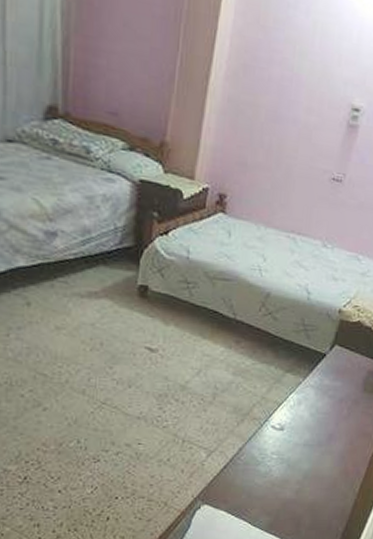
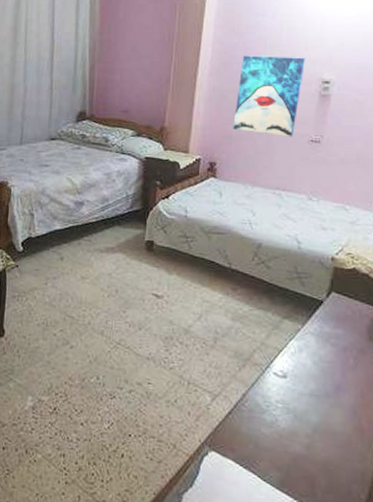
wall art: none [248,59,338,173] -> present [233,55,306,137]

